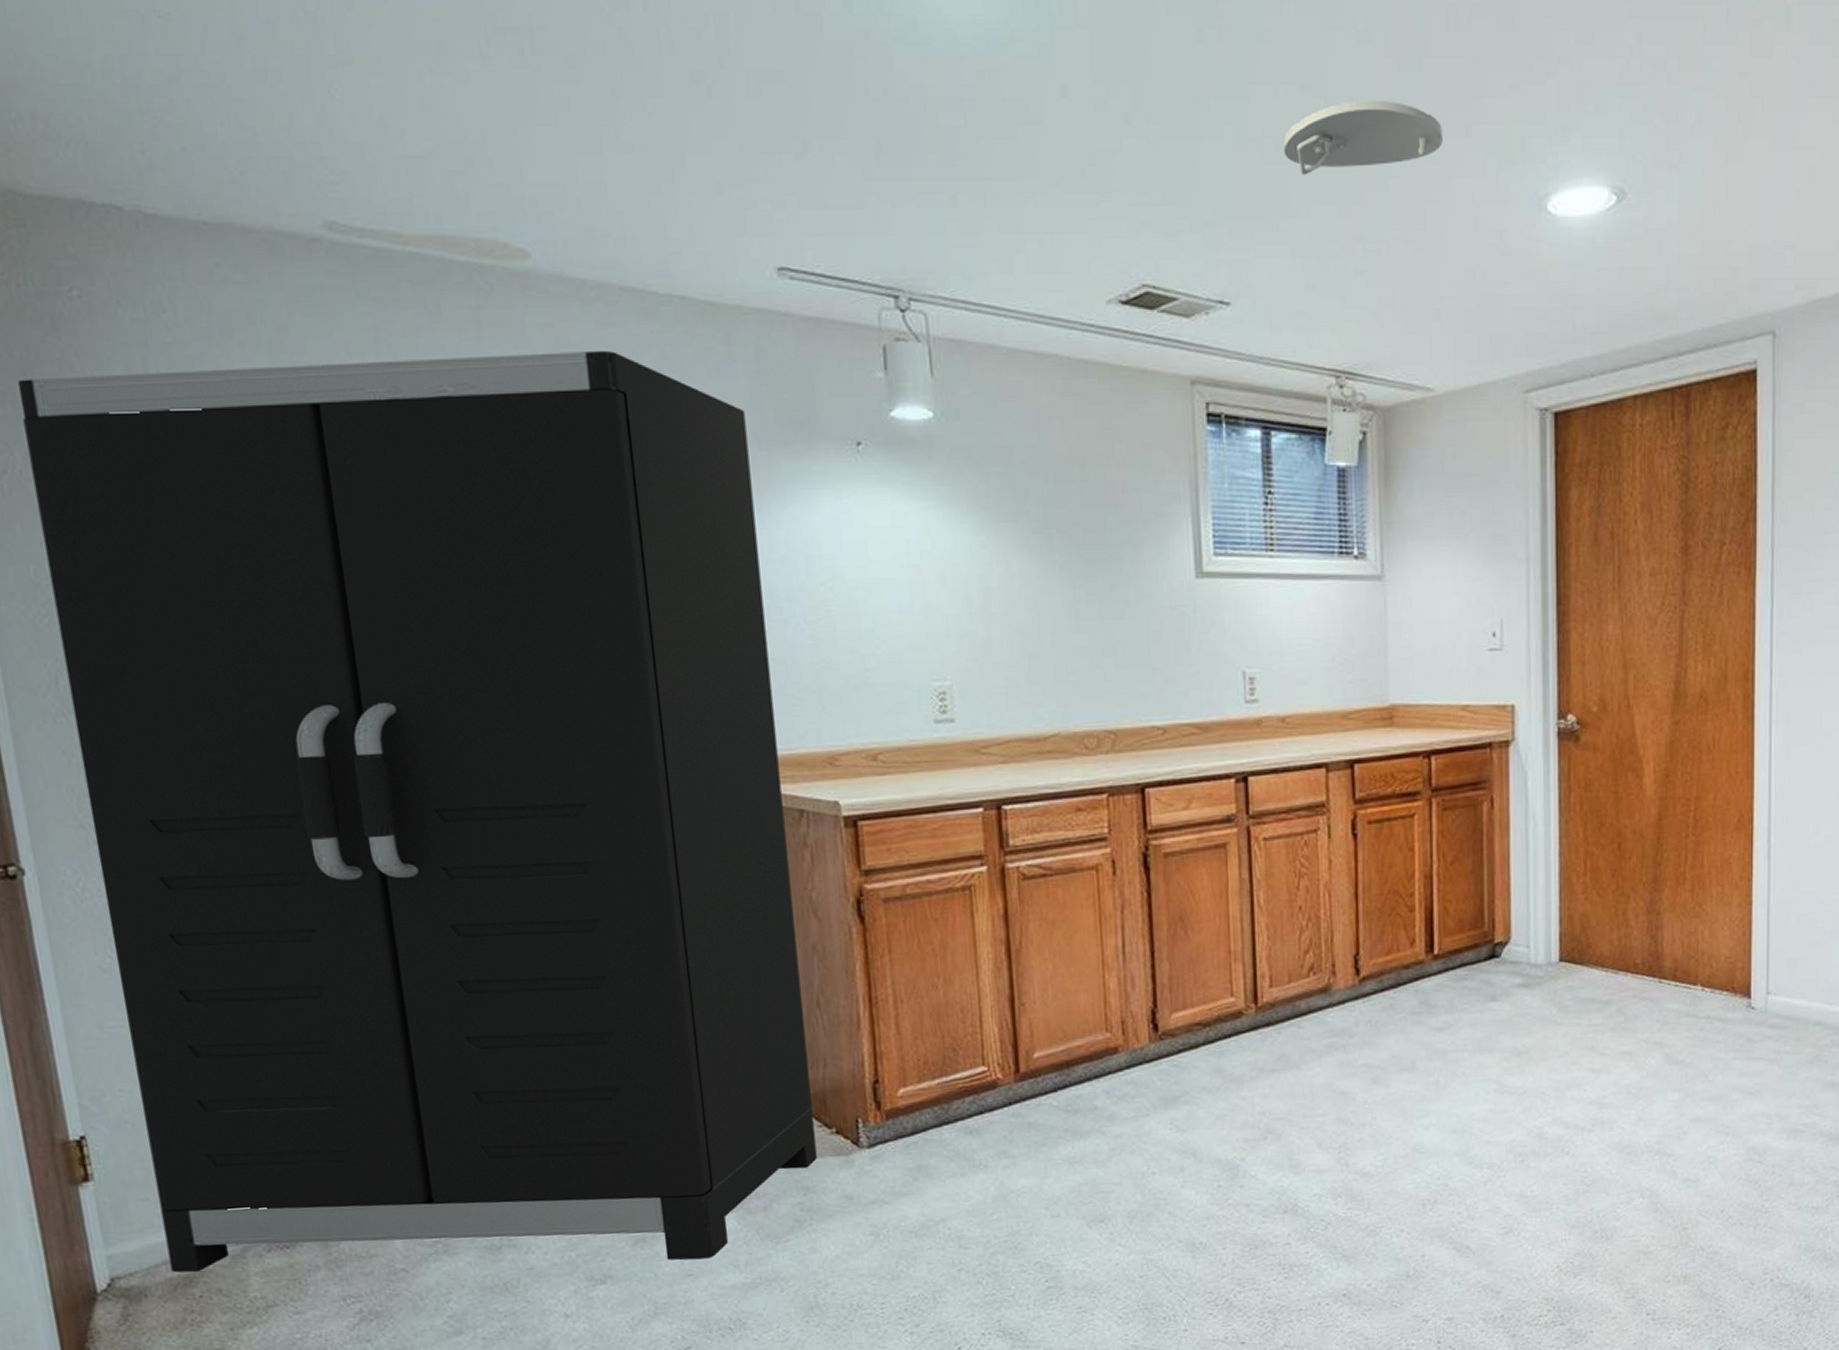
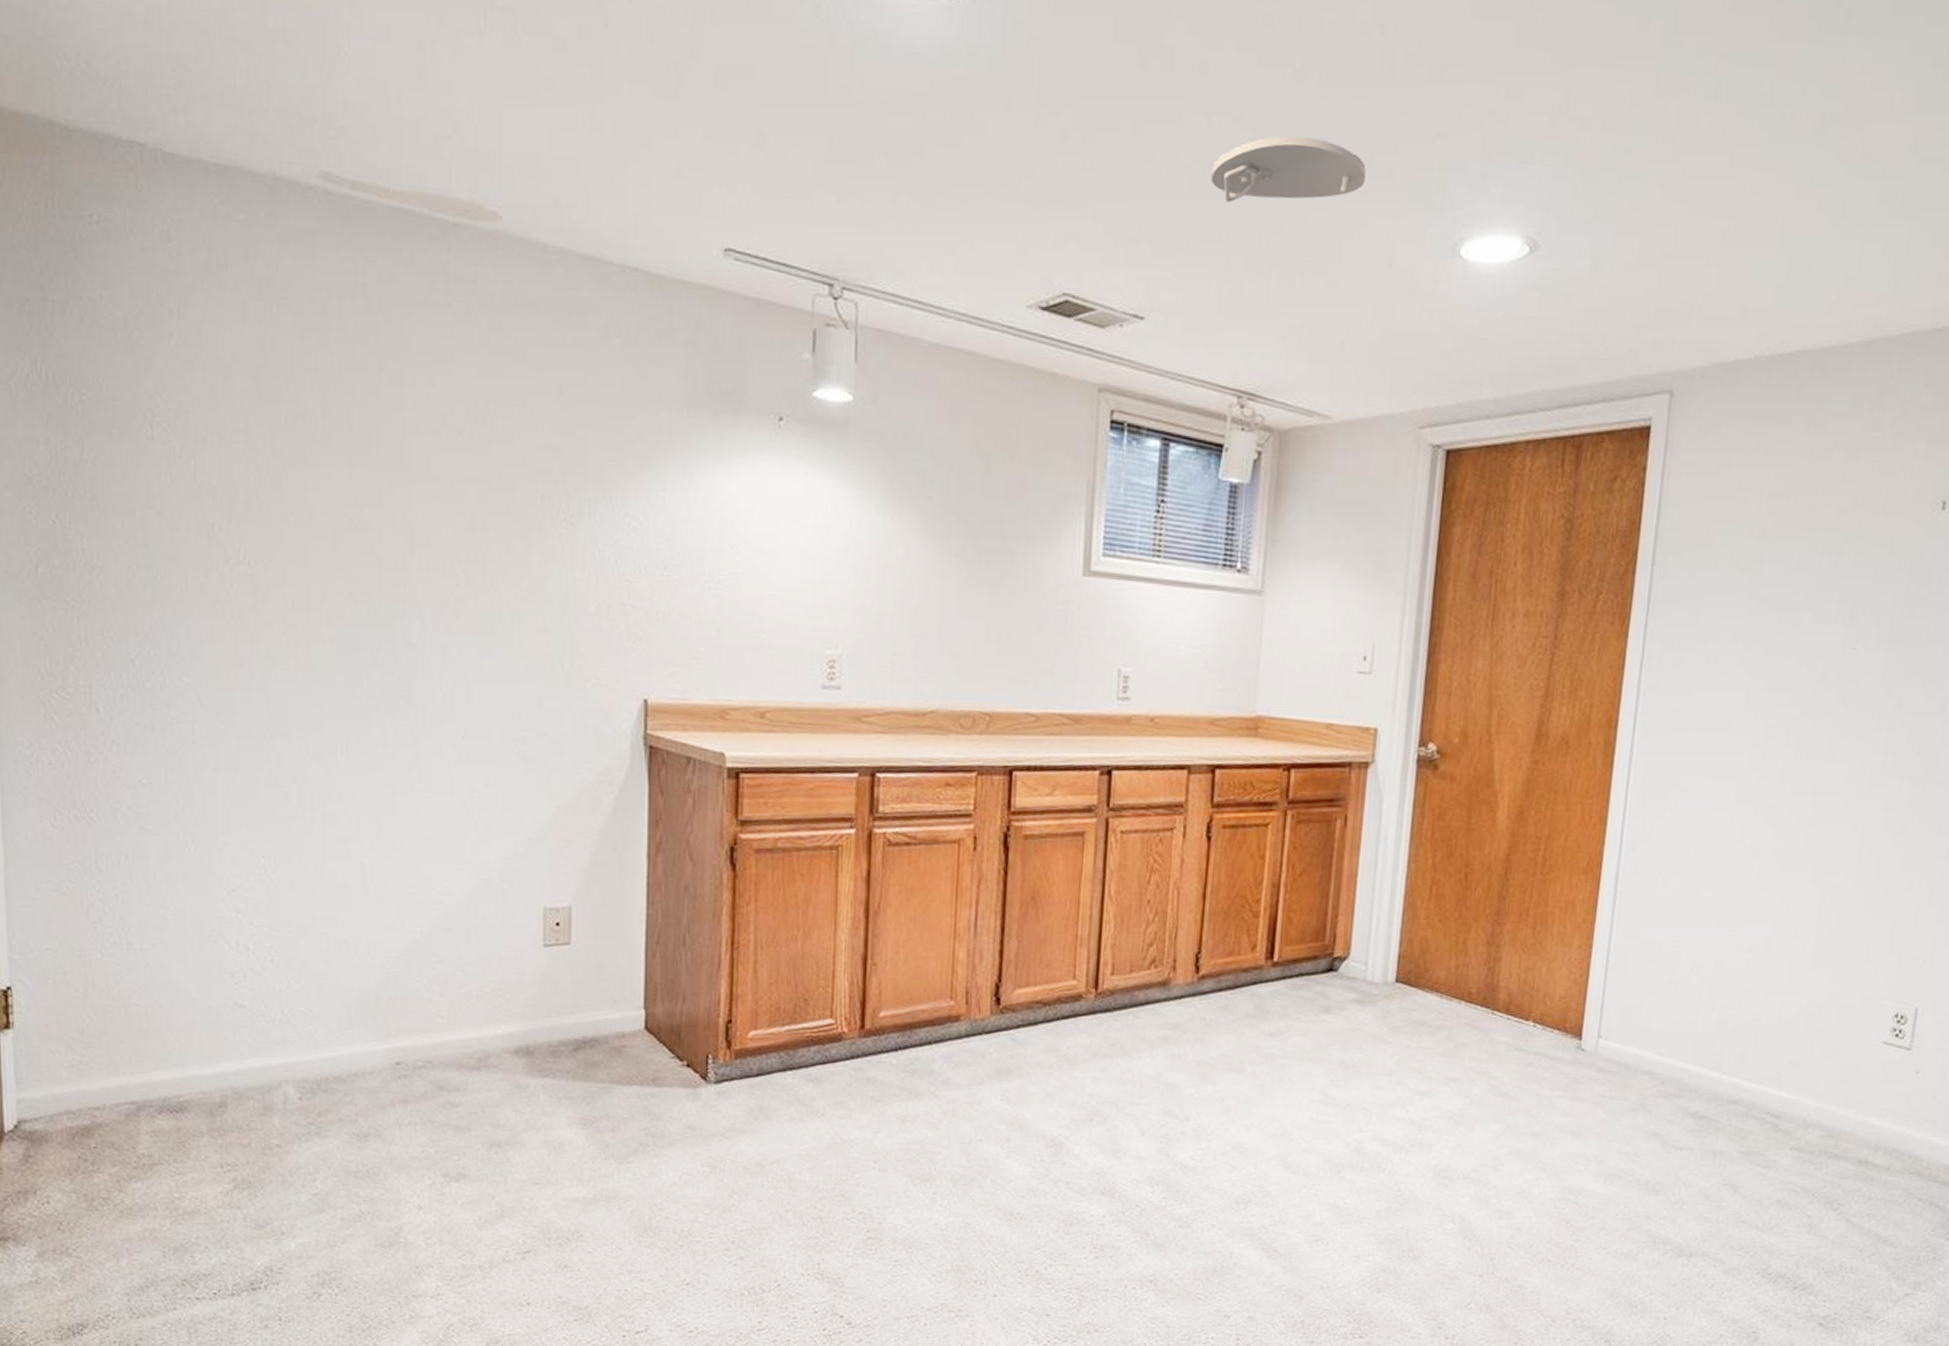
storage cabinet: present [17,350,817,1273] -> none [35,292,679,1170]

